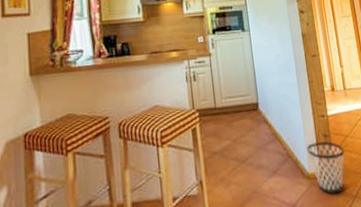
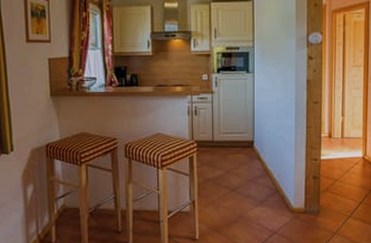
wastebasket: present [307,141,345,195] -> none [295,182,332,229]

